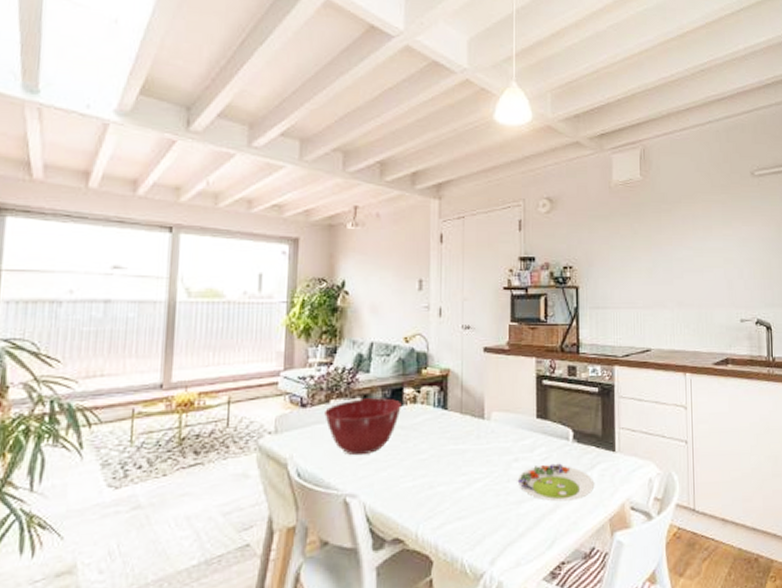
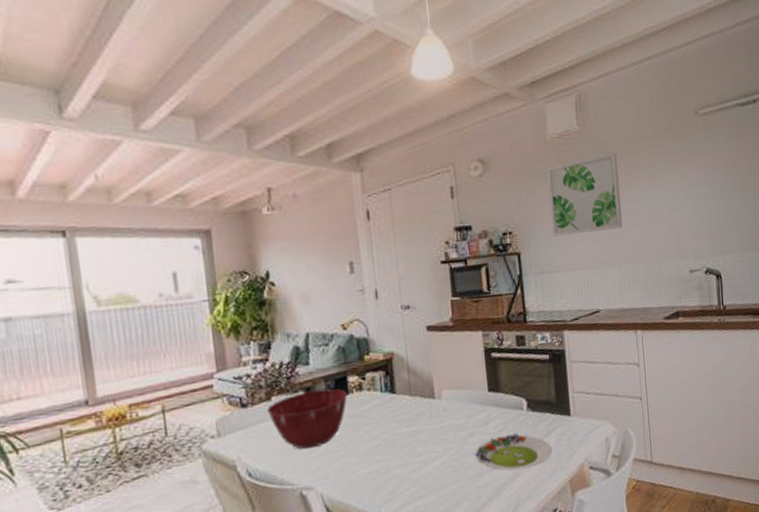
wall art: none [609,203,677,275] -> present [546,153,622,236]

